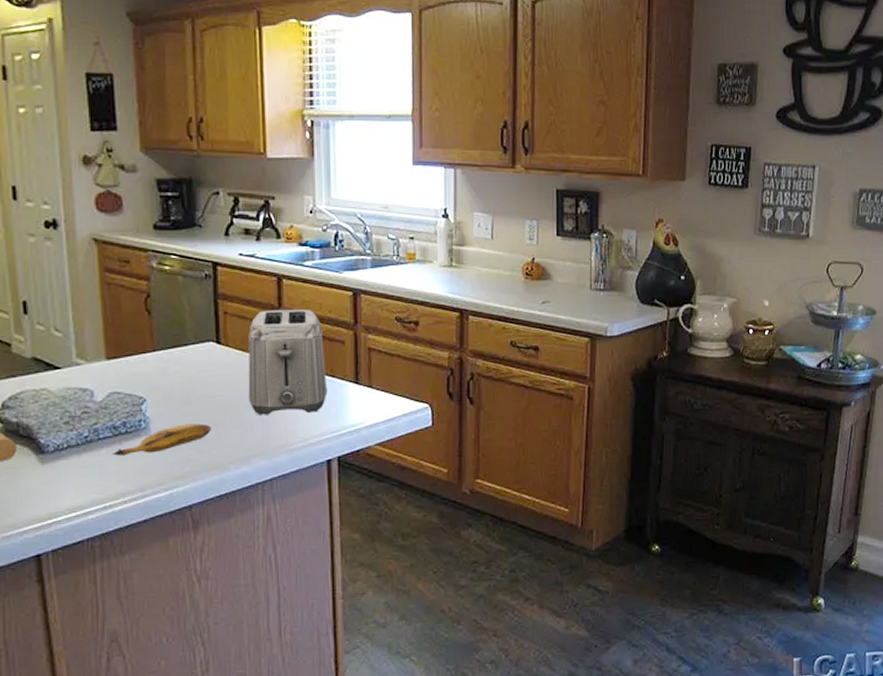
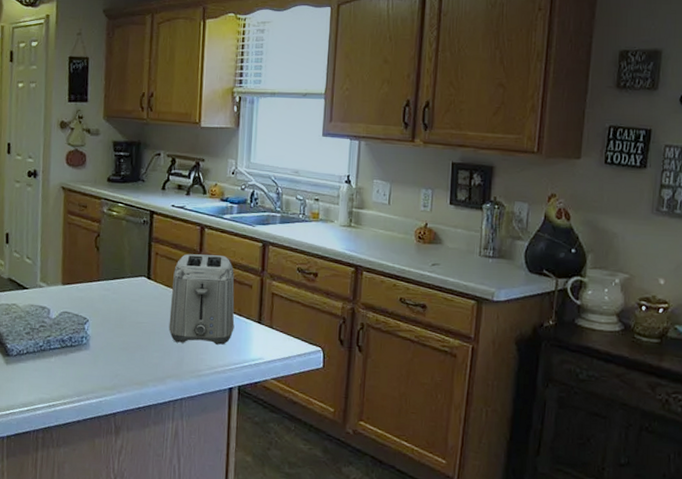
banana: present [111,423,211,456] -> none [58,343,137,365]

